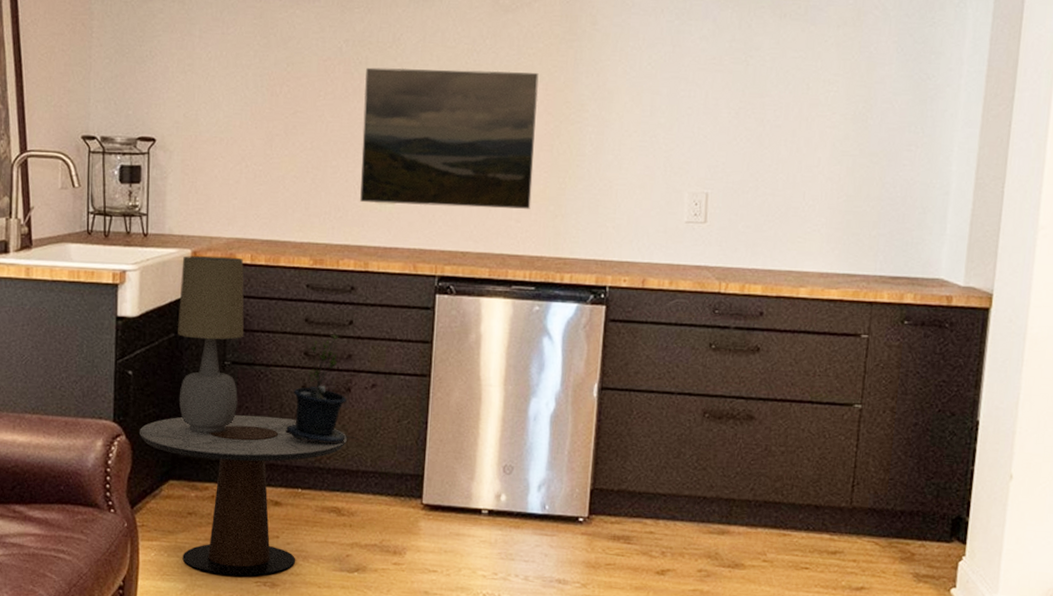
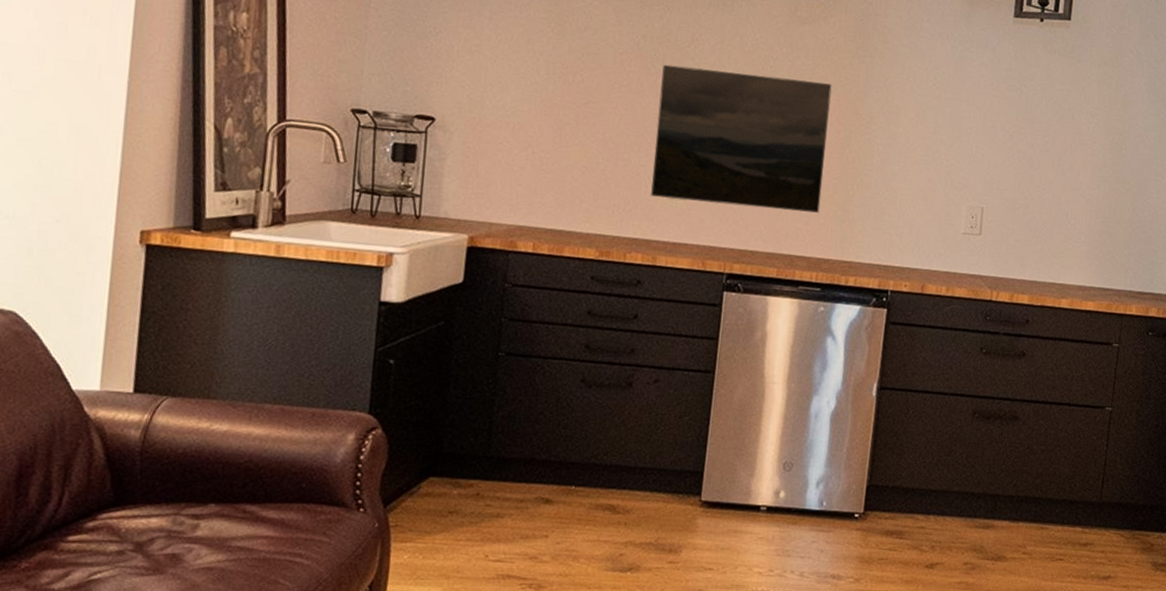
side table: present [140,415,348,576] -> none [398,408,627,579]
table lamp: present [178,255,244,433] -> none [445,241,525,427]
potted plant: present [285,333,359,444] -> none [560,326,638,439]

